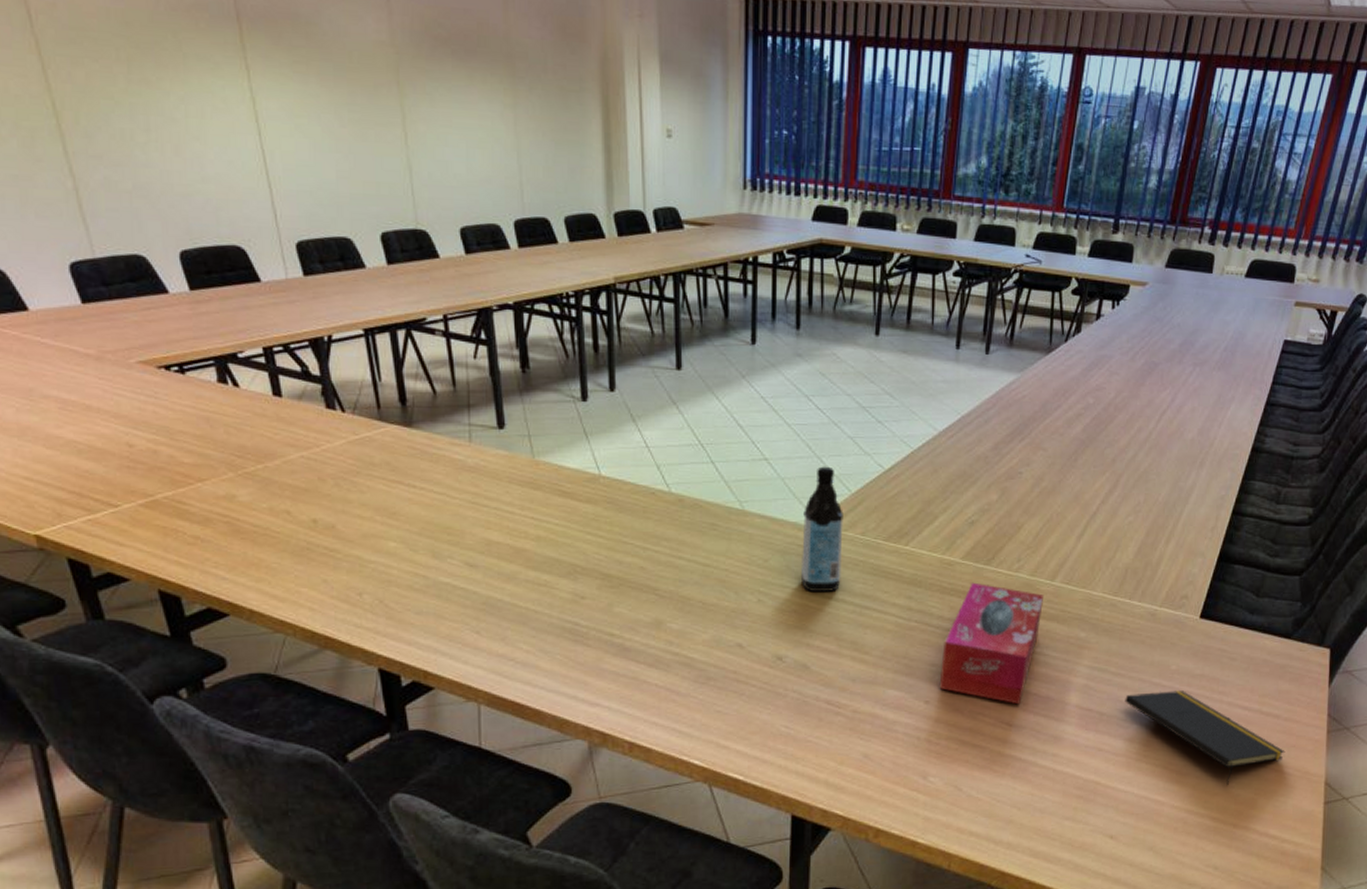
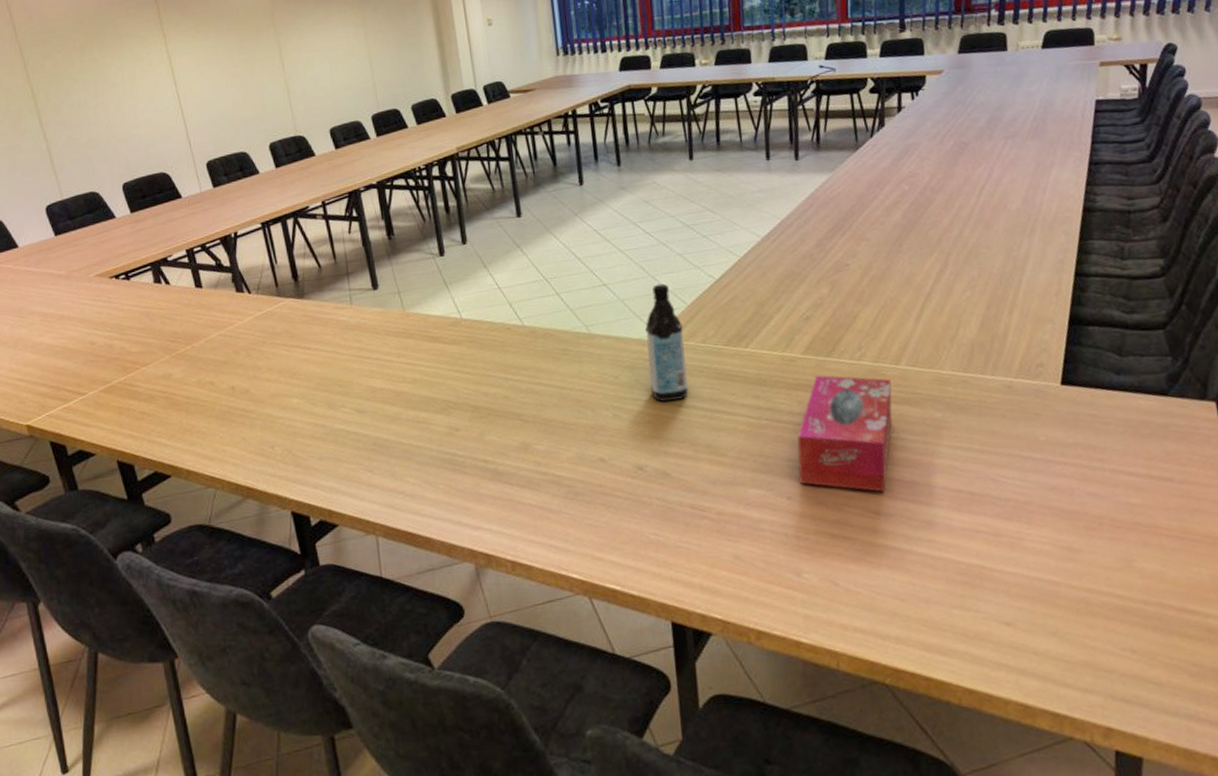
notepad: present [1125,689,1285,786] -> none [995,461,1188,560]

